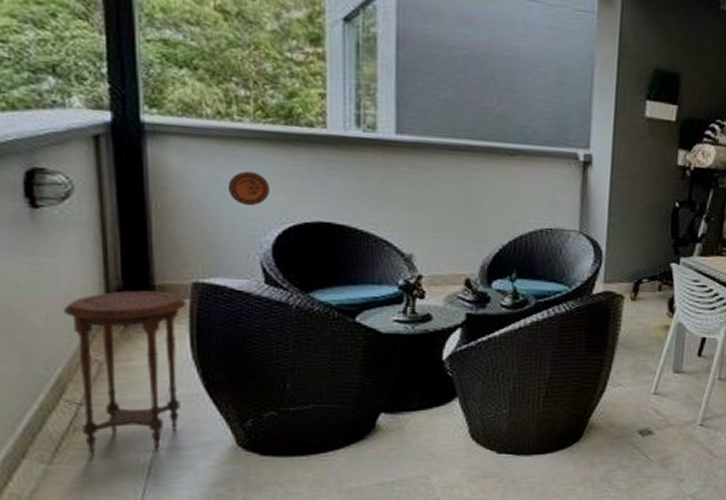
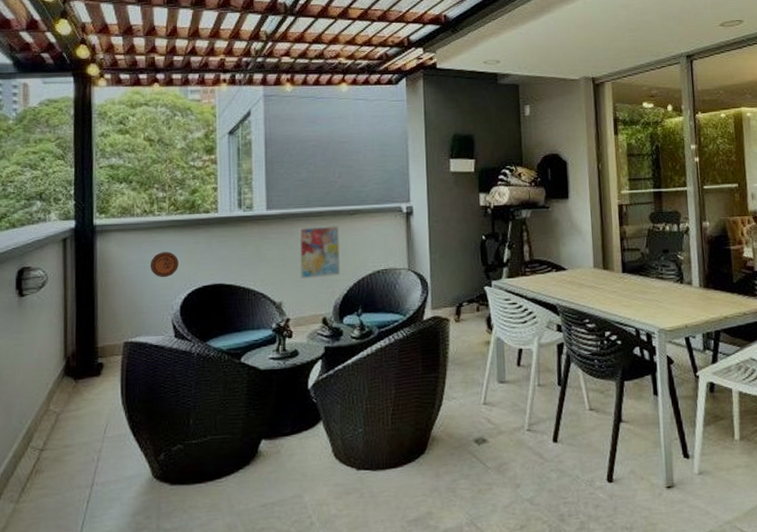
side table: present [64,290,187,456] -> none [35,351,120,494]
wall art: none [438,162,494,230] -> present [299,226,340,279]

